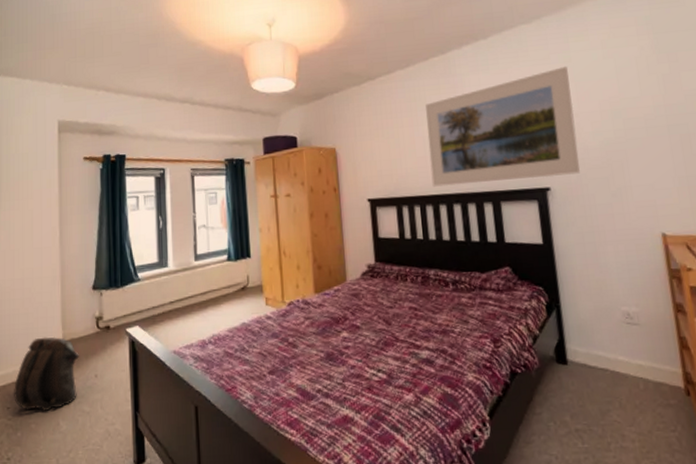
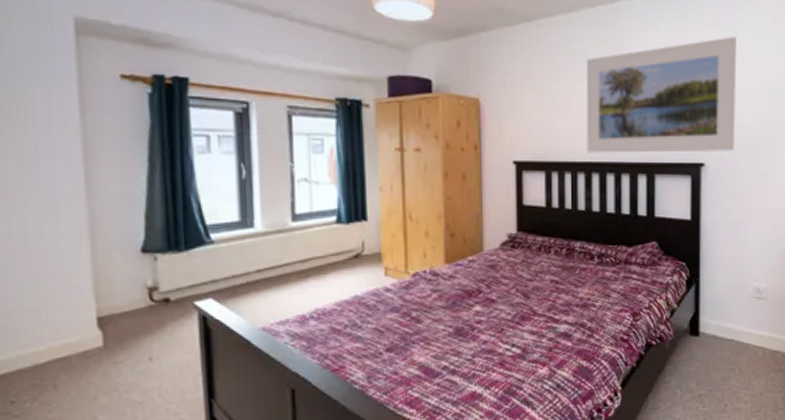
backpack: present [14,336,80,412] -> none [20,311,125,405]

